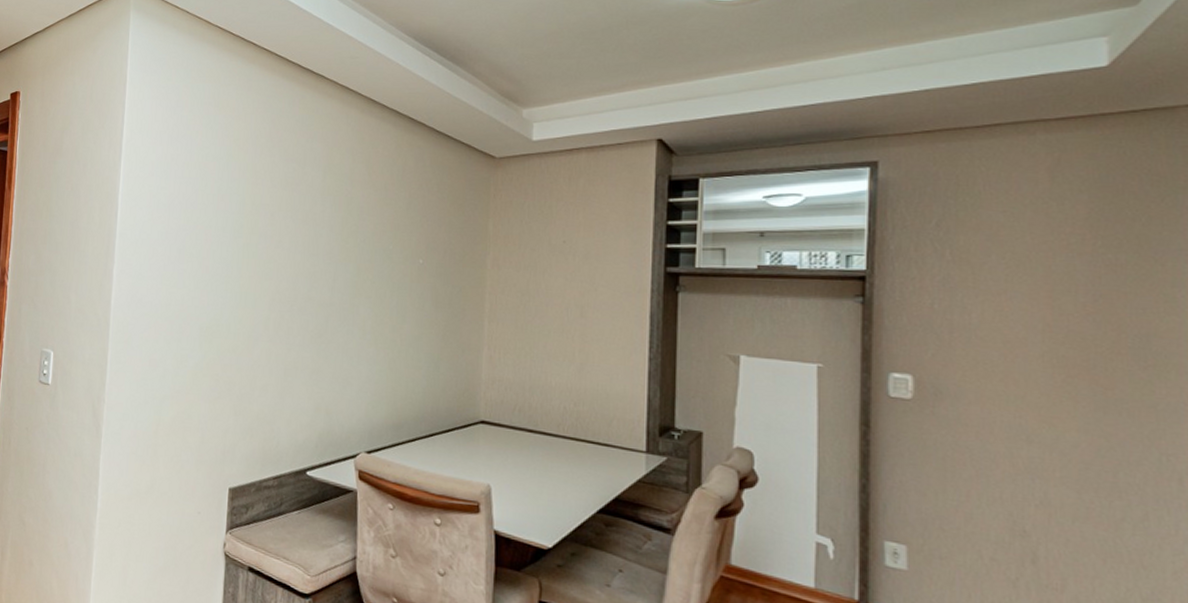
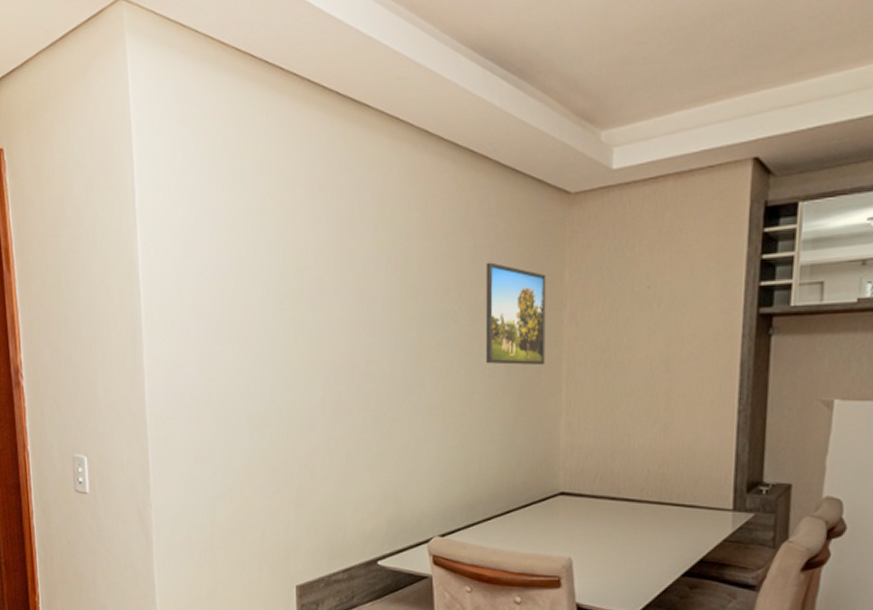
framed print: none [416,210,473,303] -> present [485,262,546,366]

